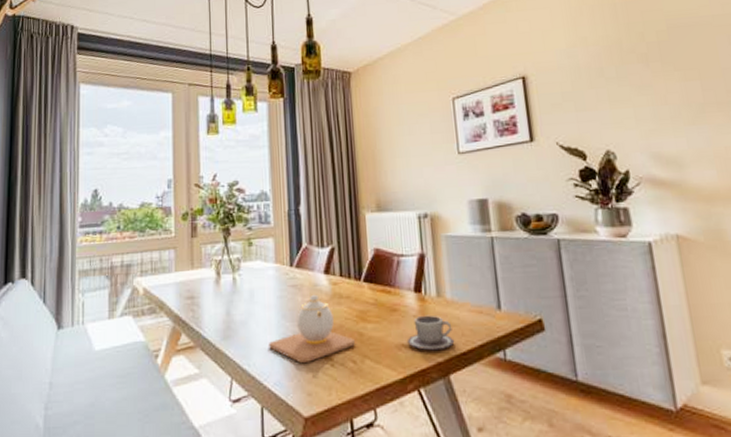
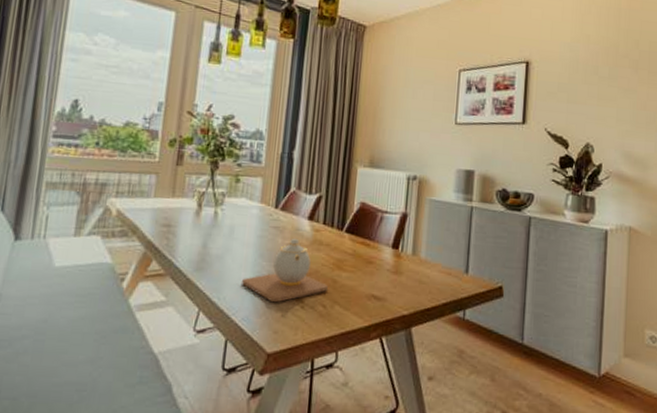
cup: present [408,315,455,351] -> none [378,270,422,304]

